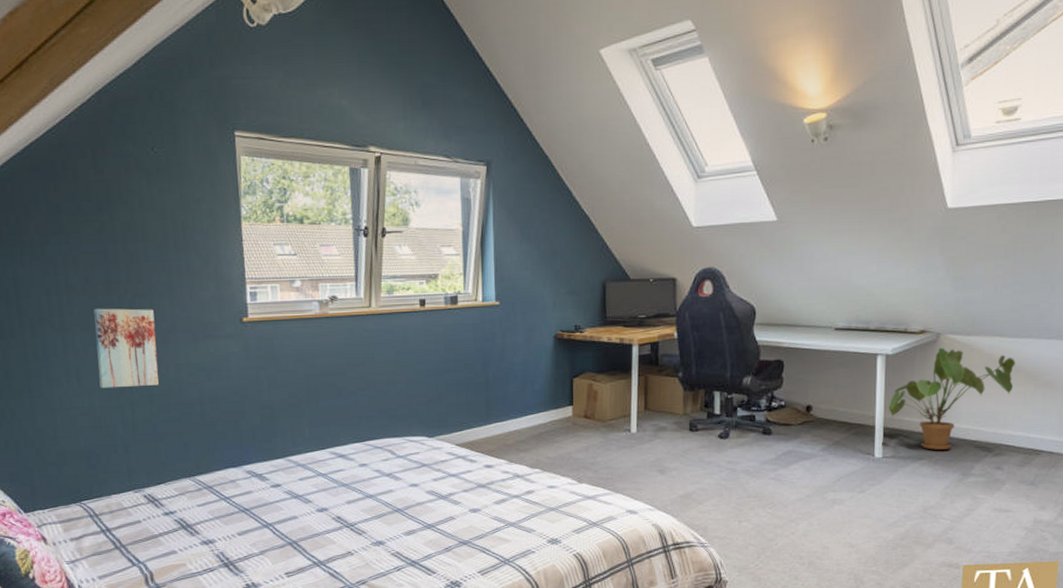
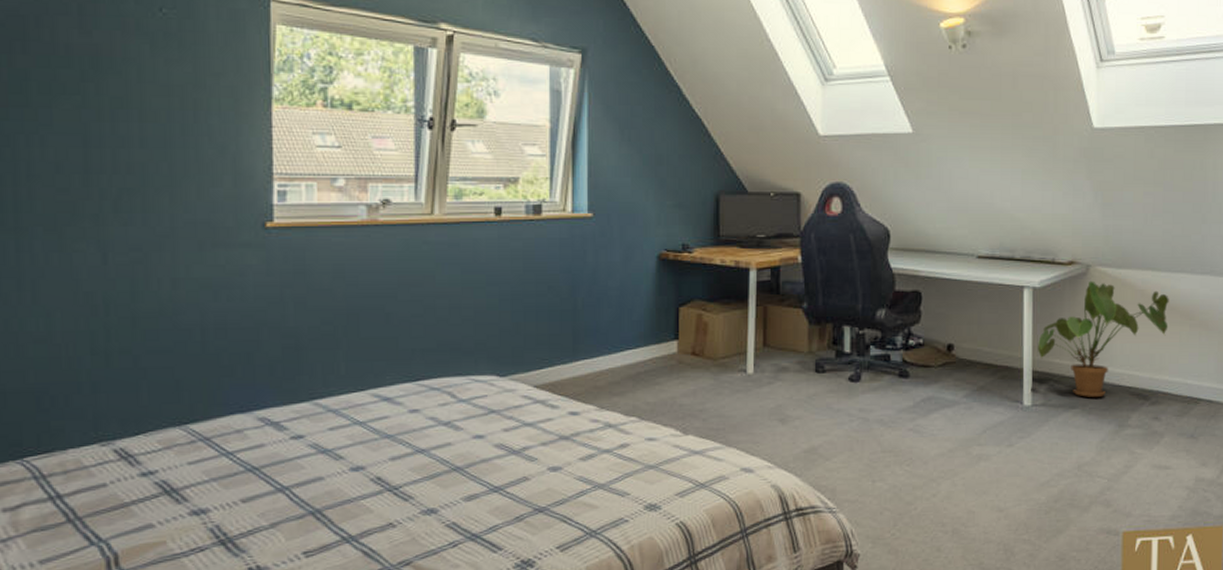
wall art: present [94,308,159,389] -> none [63,204,147,308]

